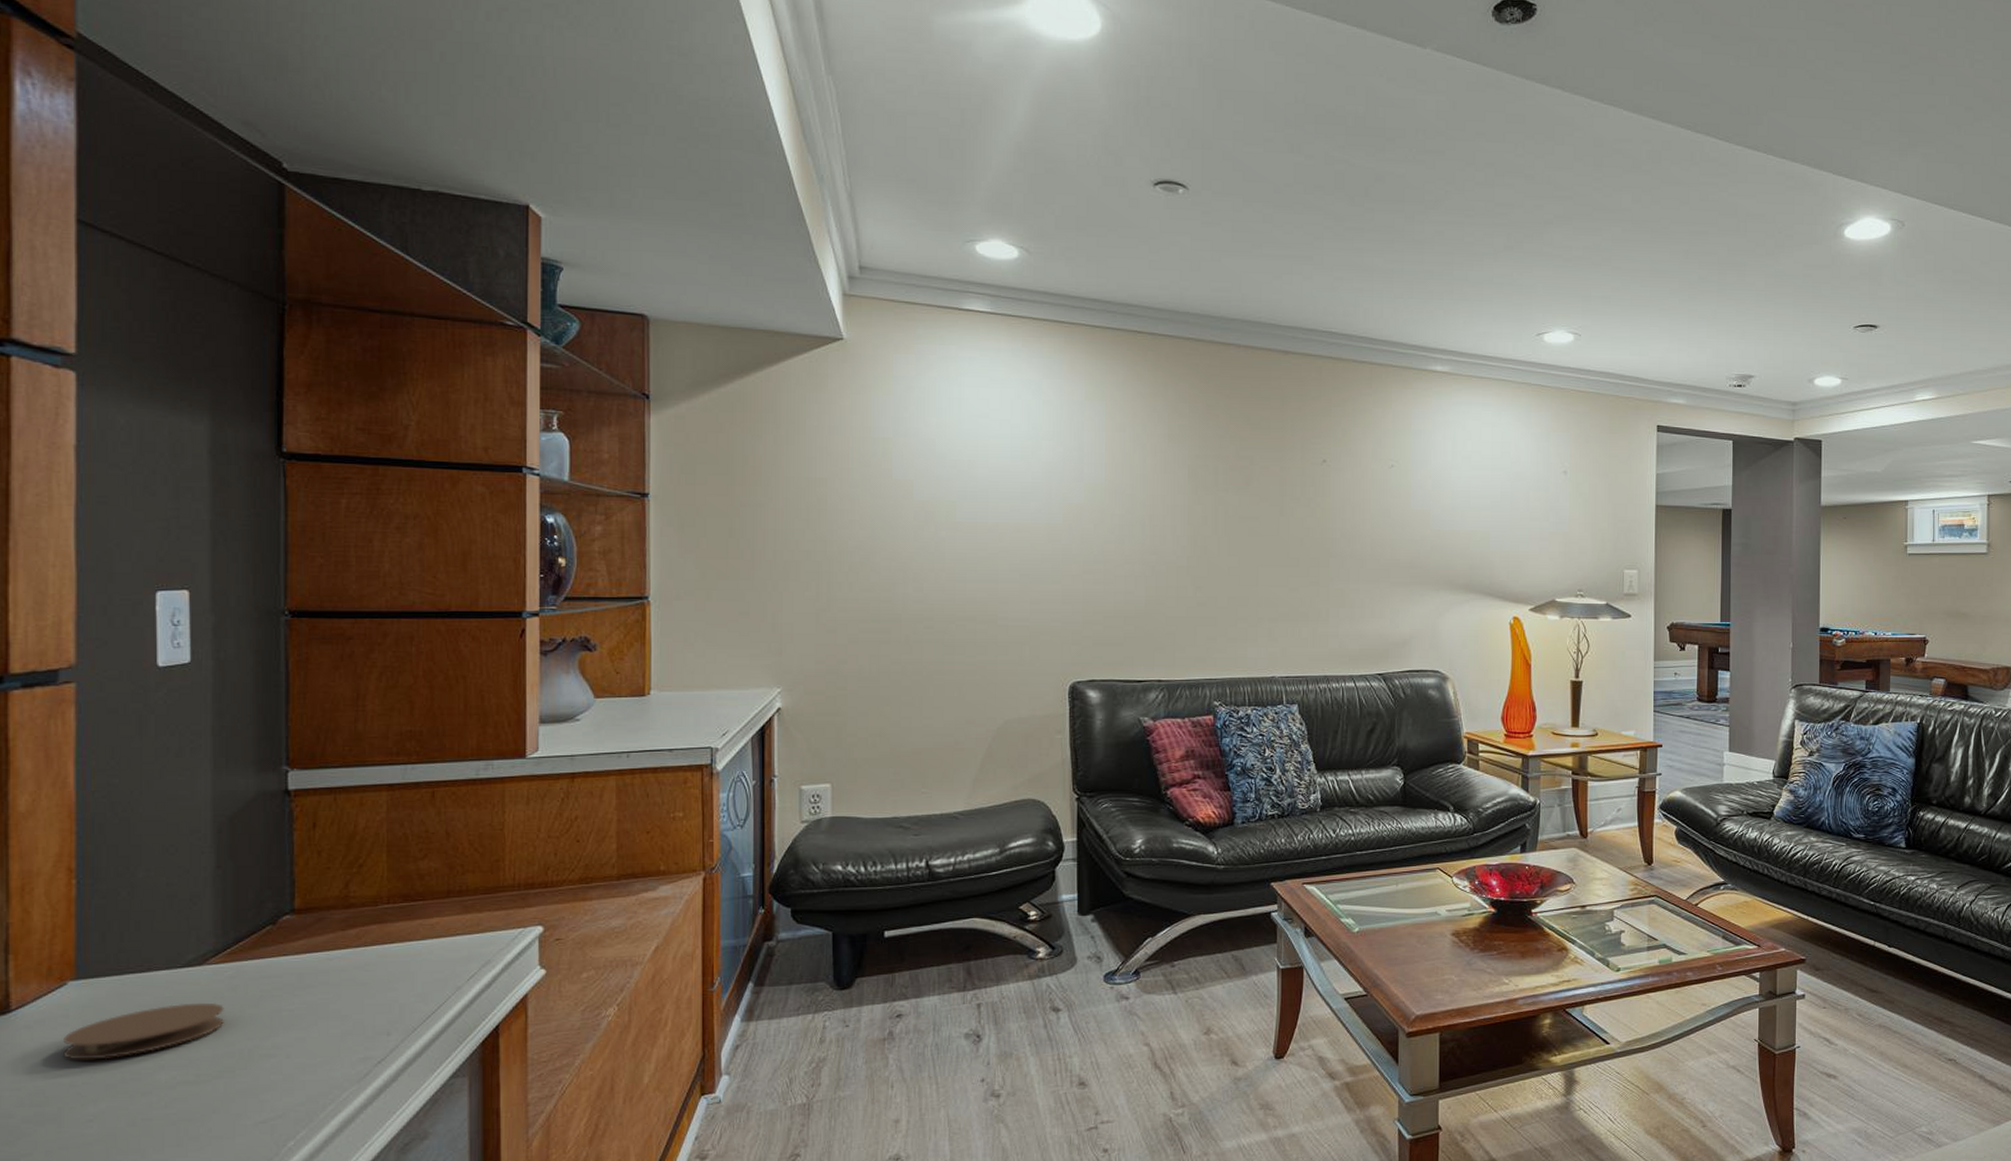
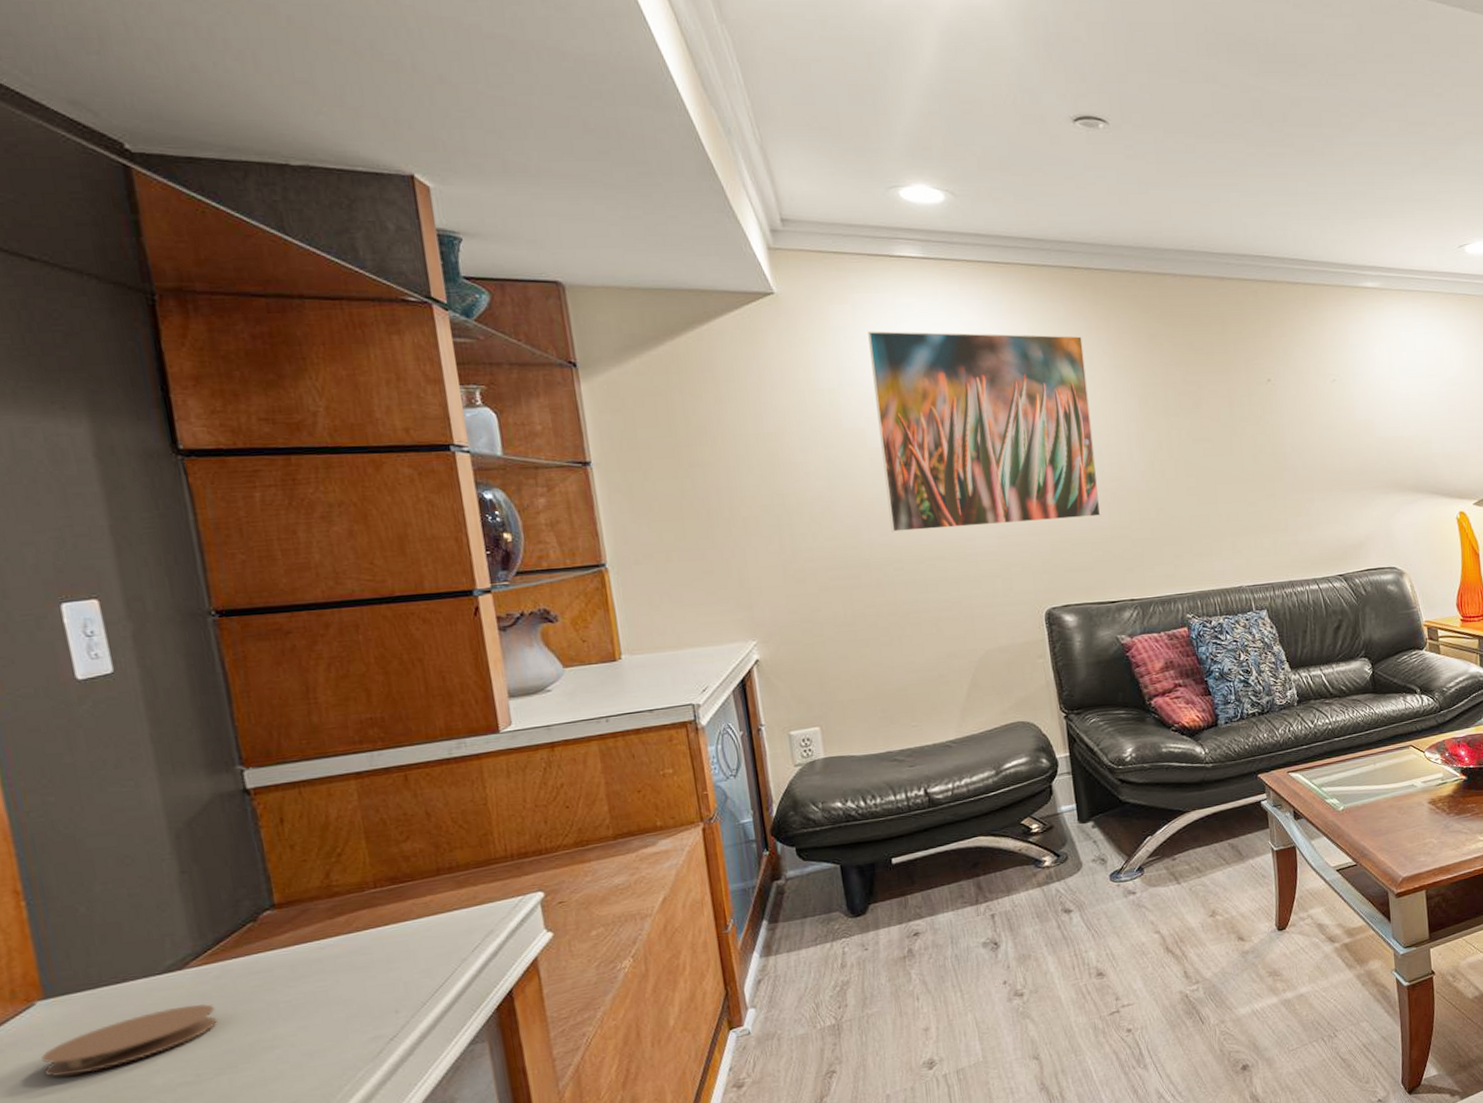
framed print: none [926,382,1139,591] -> present [868,331,1101,533]

